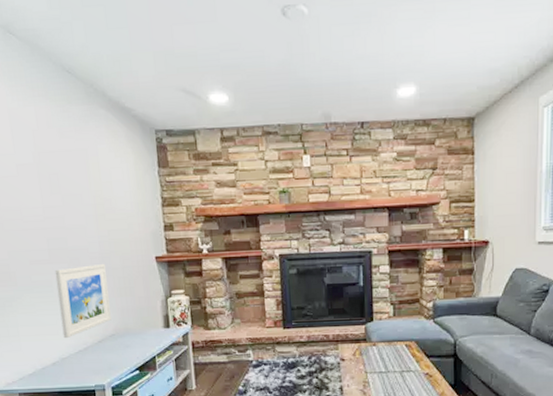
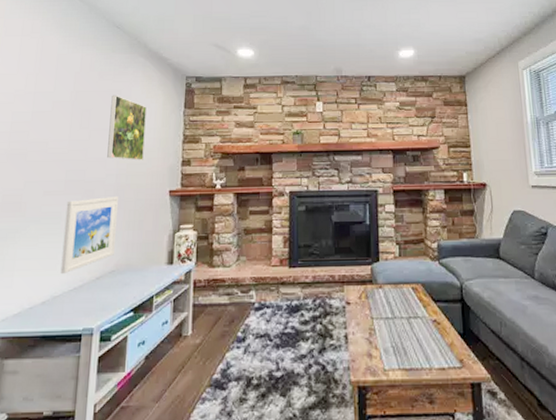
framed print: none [77,154,124,227] -> present [107,95,147,161]

